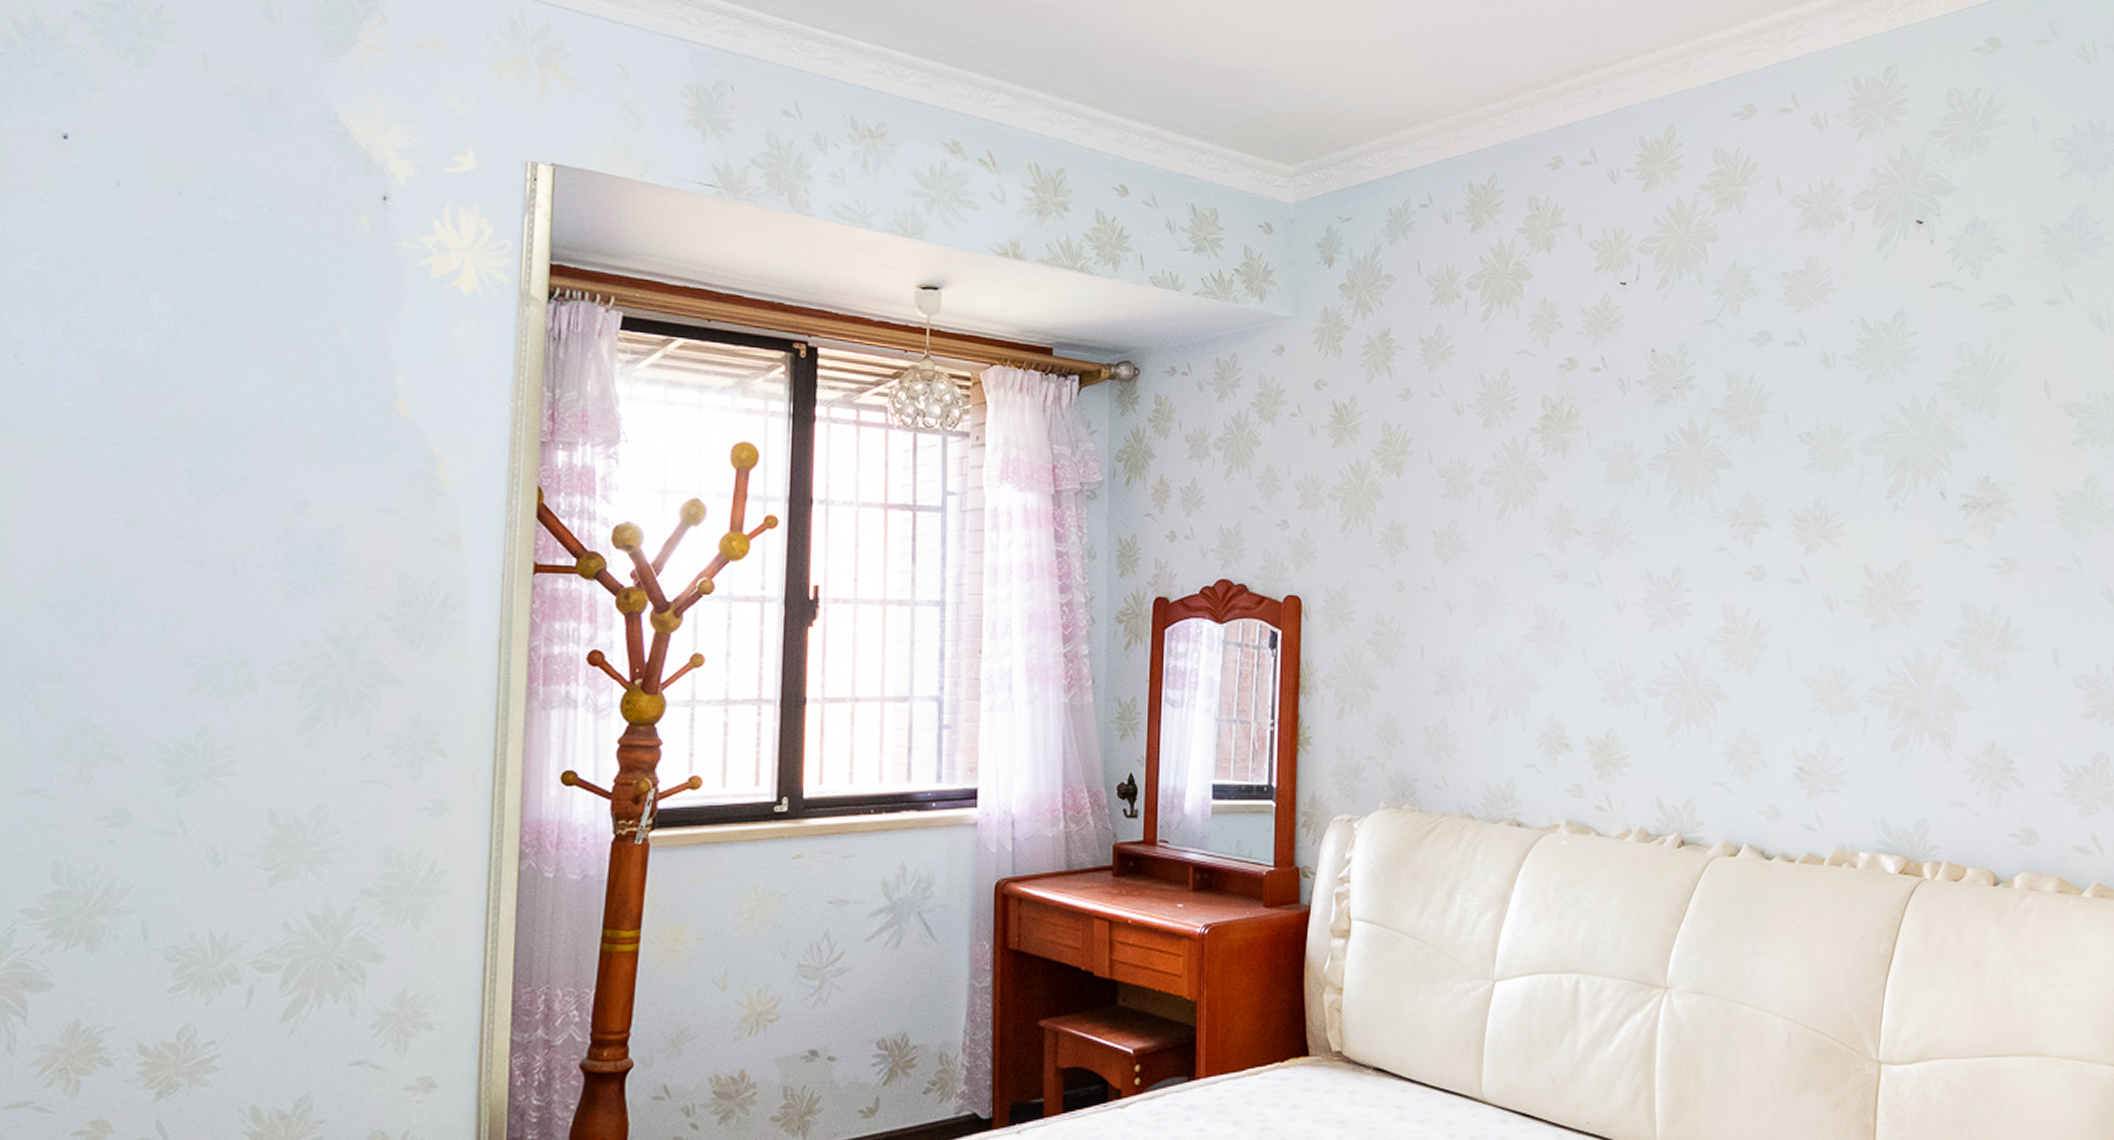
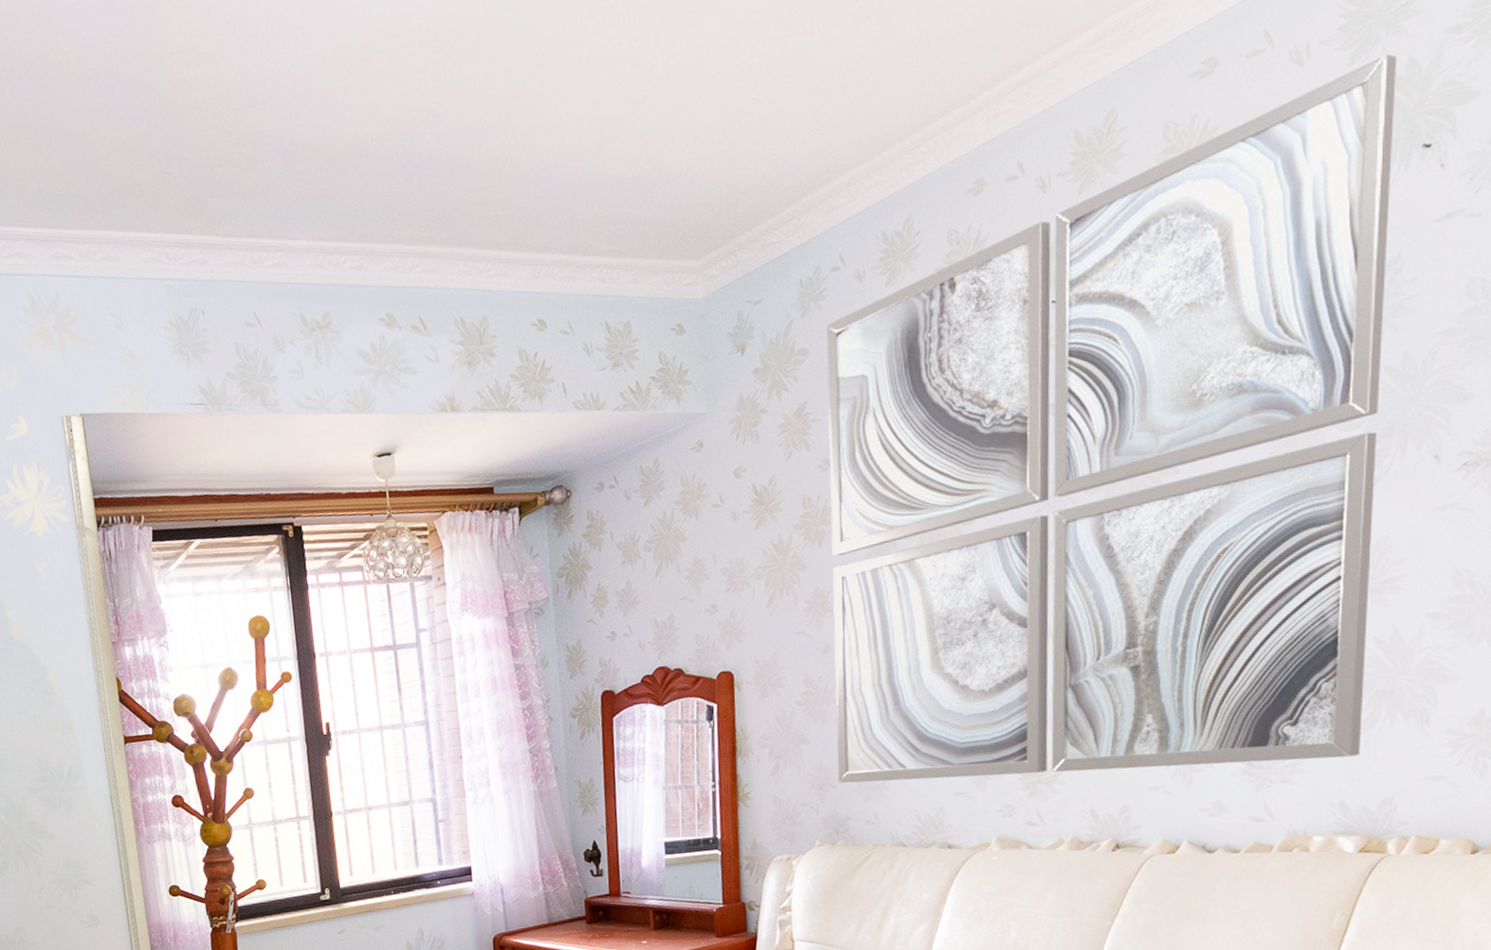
wall art: none [1406,139,1896,773] -> present [826,53,1396,783]

